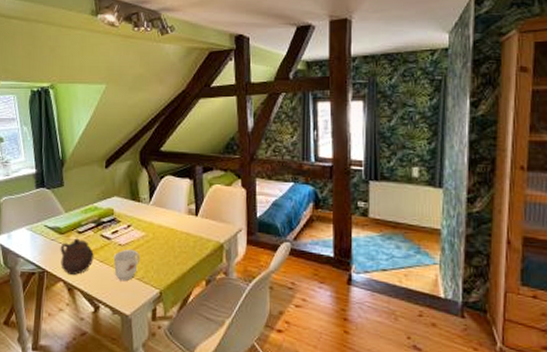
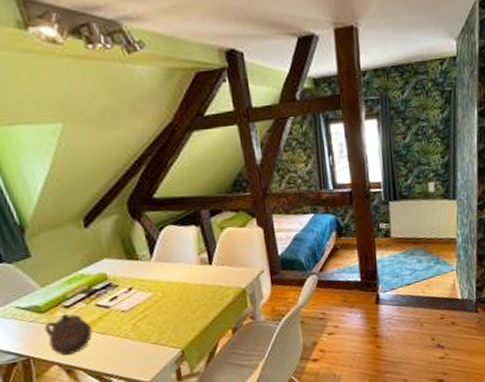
mug: present [113,249,139,282] -> none [117,312,151,350]

